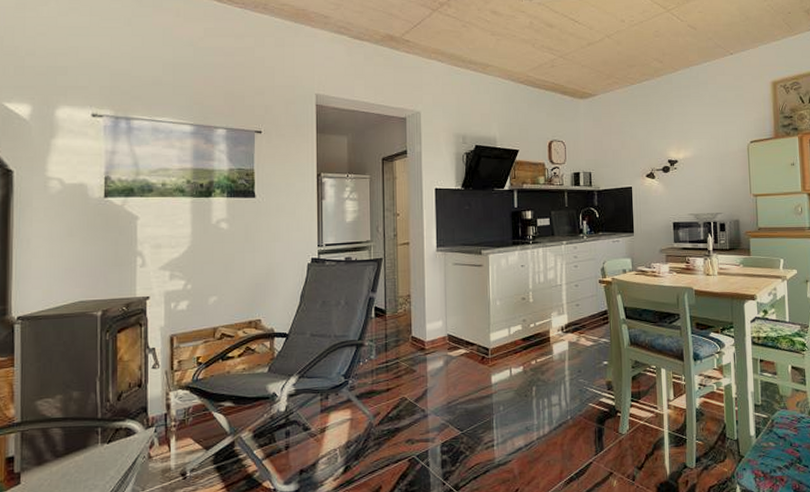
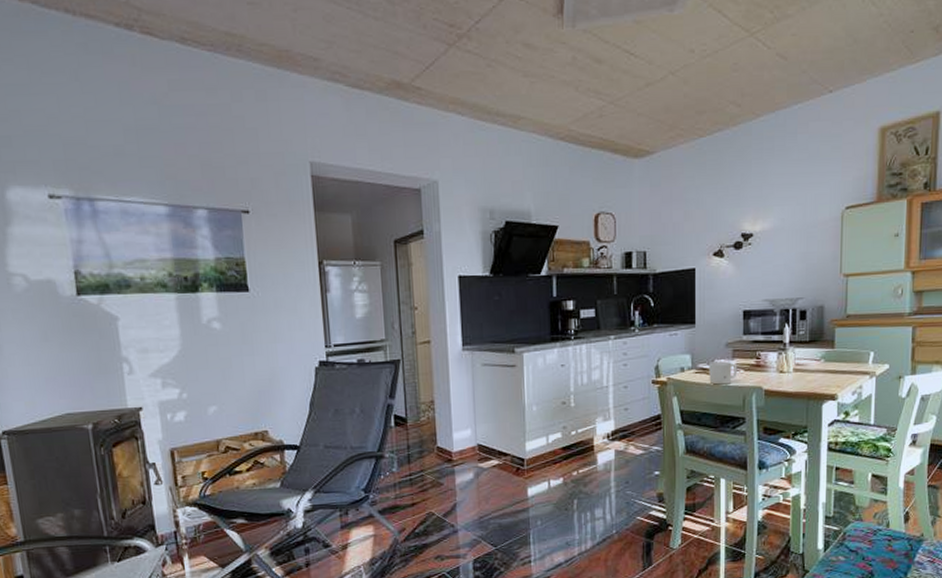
mug: none [647,265,671,285] -> present [709,361,738,385]

